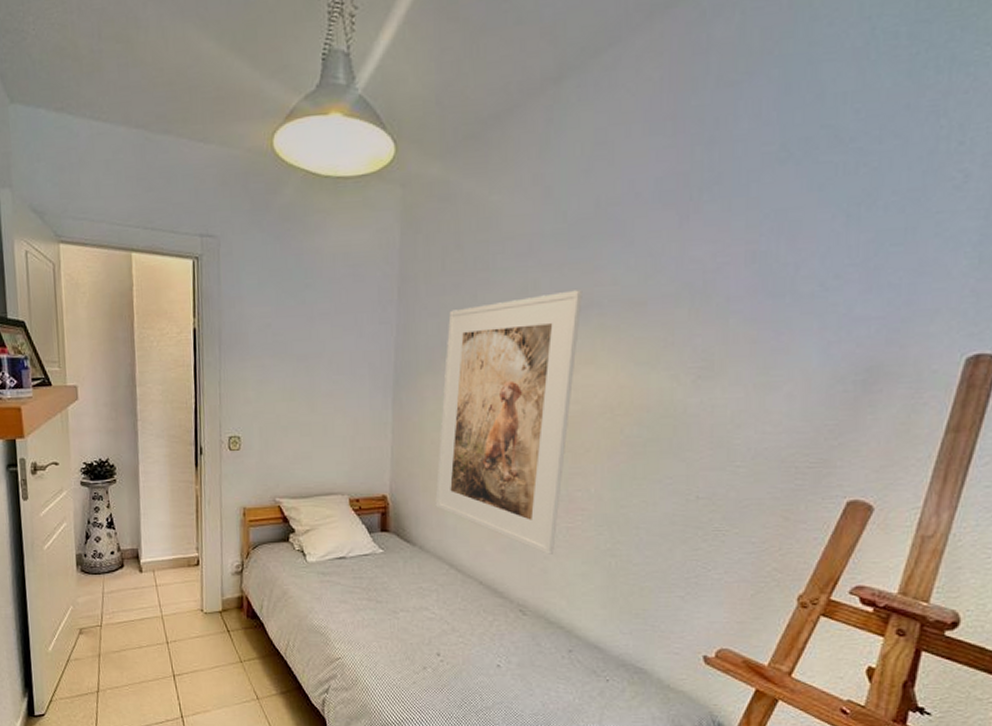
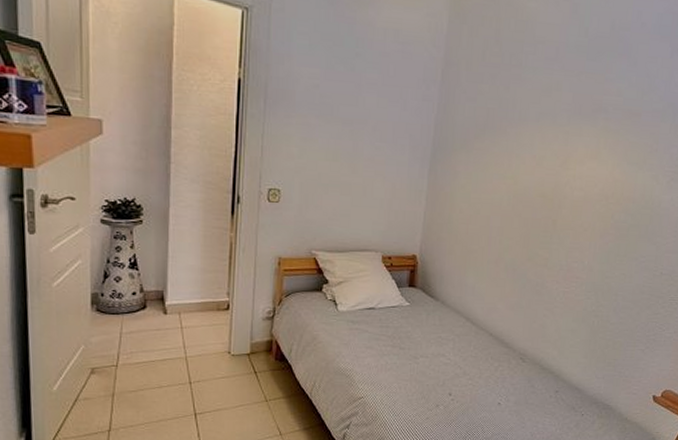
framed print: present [435,290,583,554] -> none [458,95,594,313]

